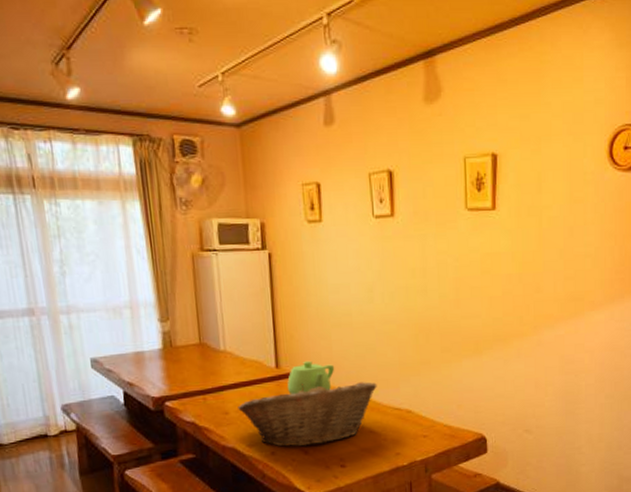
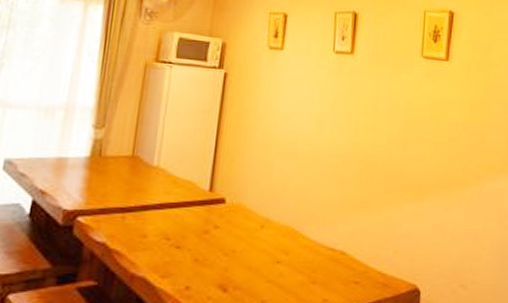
fruit basket: present [238,382,377,447] -> none [158,211,314,283]
teapot: present [287,360,335,394] -> none [218,187,273,222]

